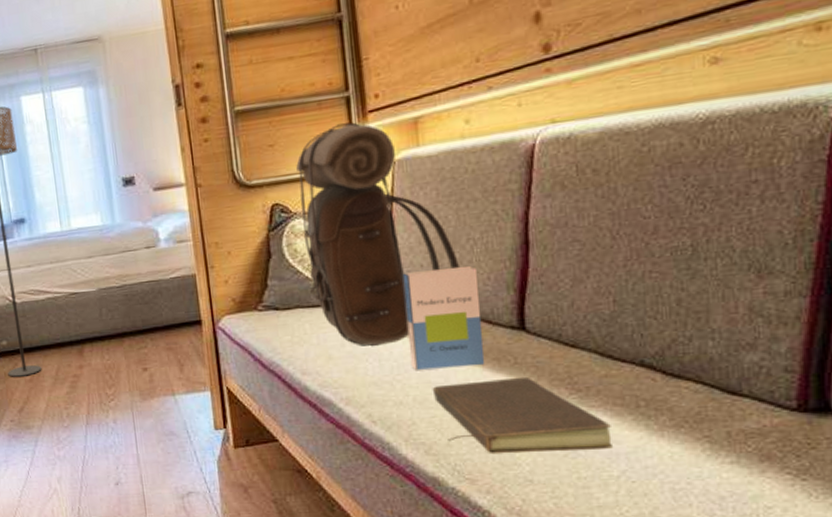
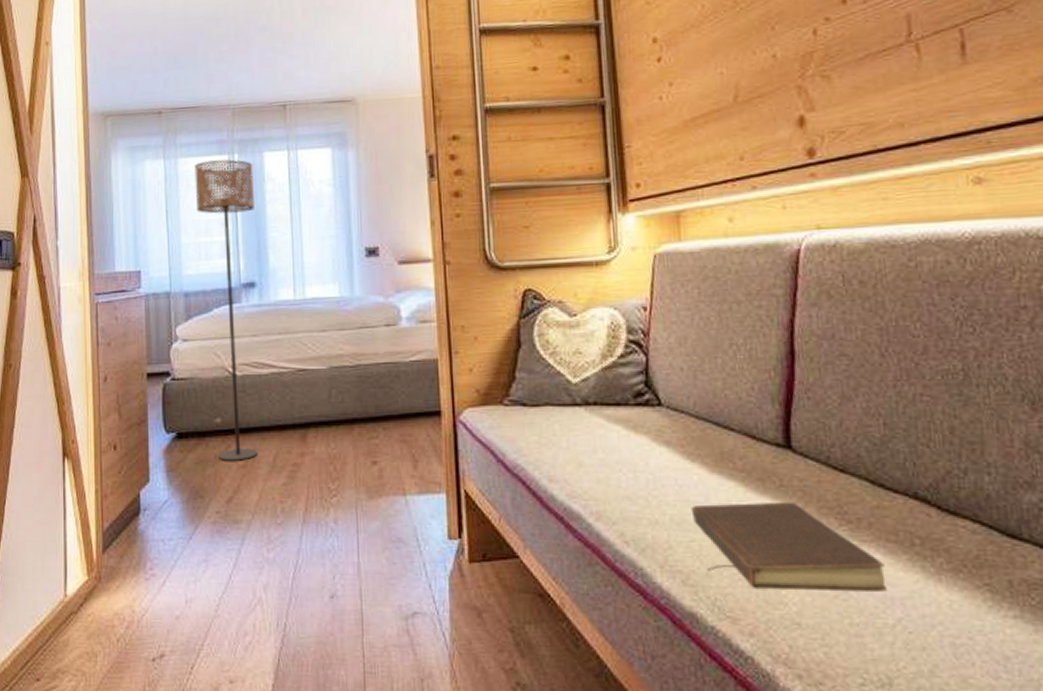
backpack: present [296,122,459,346] -> none [552,210,721,454]
book: present [402,265,485,370] -> none [661,372,749,486]

